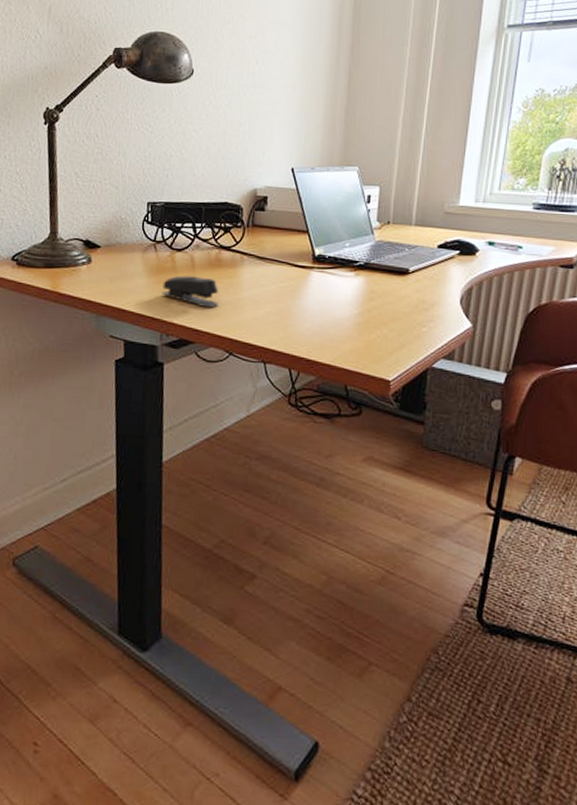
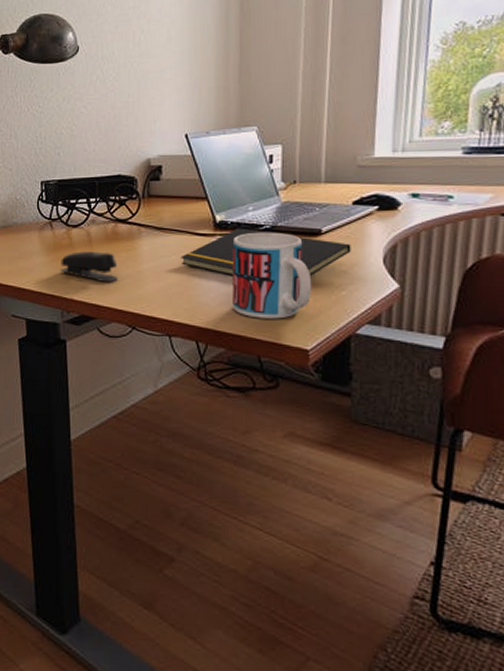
notepad: none [280,262,434,313] -> present [181,228,351,277]
mug: none [324,267,398,351] -> present [231,232,312,319]

